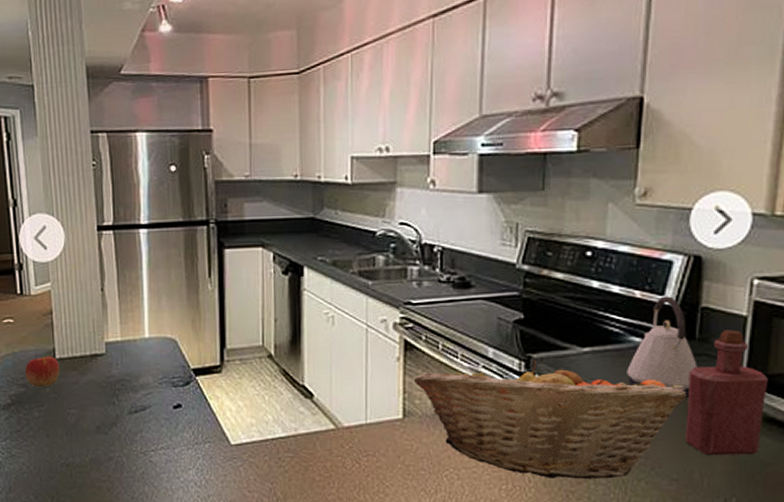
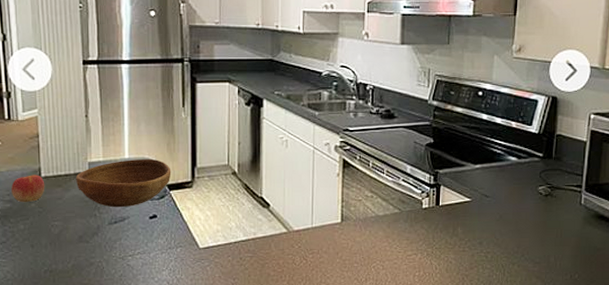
bowl: none [91,338,197,395] -> present [75,158,172,208]
fruit basket: present [413,359,687,480] -> none [349,174,546,266]
kettle: present [627,296,697,399] -> none [506,126,554,203]
bottle: present [684,330,768,456] -> none [544,151,599,244]

